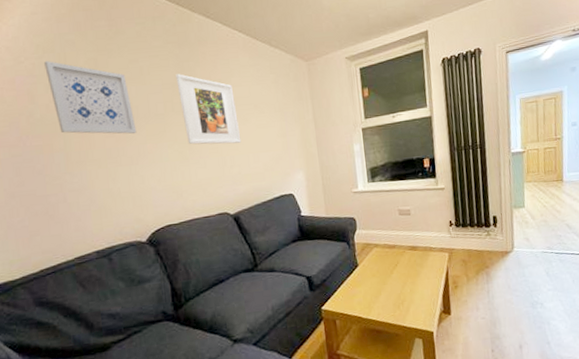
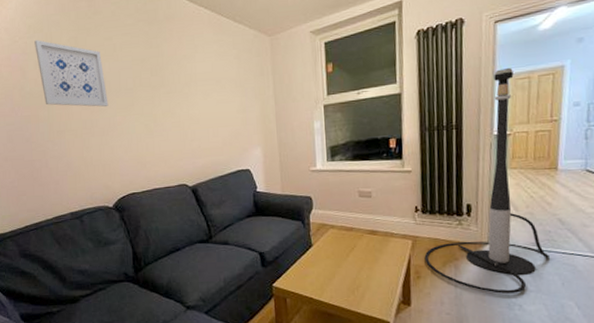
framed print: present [176,74,242,145] -> none [145,50,202,118]
floor lamp: none [460,92,562,295] -> present [424,67,549,294]

